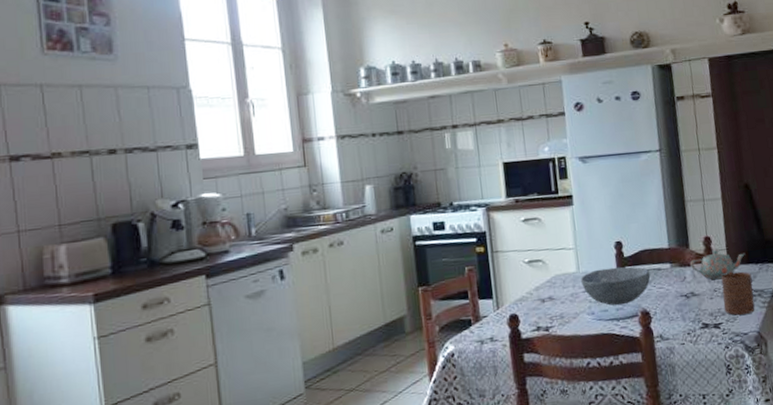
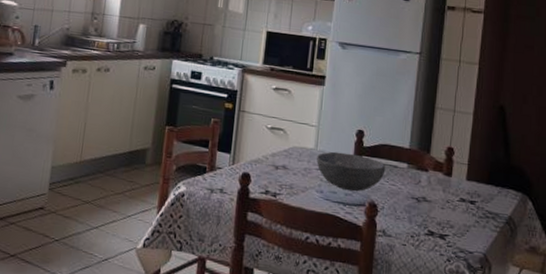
teapot: present [690,250,746,280] -> none [427,162,487,192]
cup: present [721,271,755,315] -> none [453,187,489,234]

